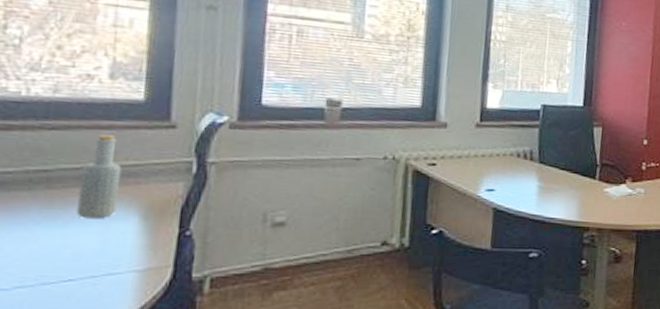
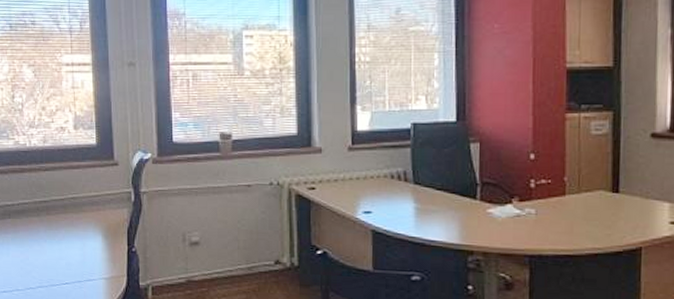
bottle: present [77,135,122,219] -> none [65,173,88,238]

